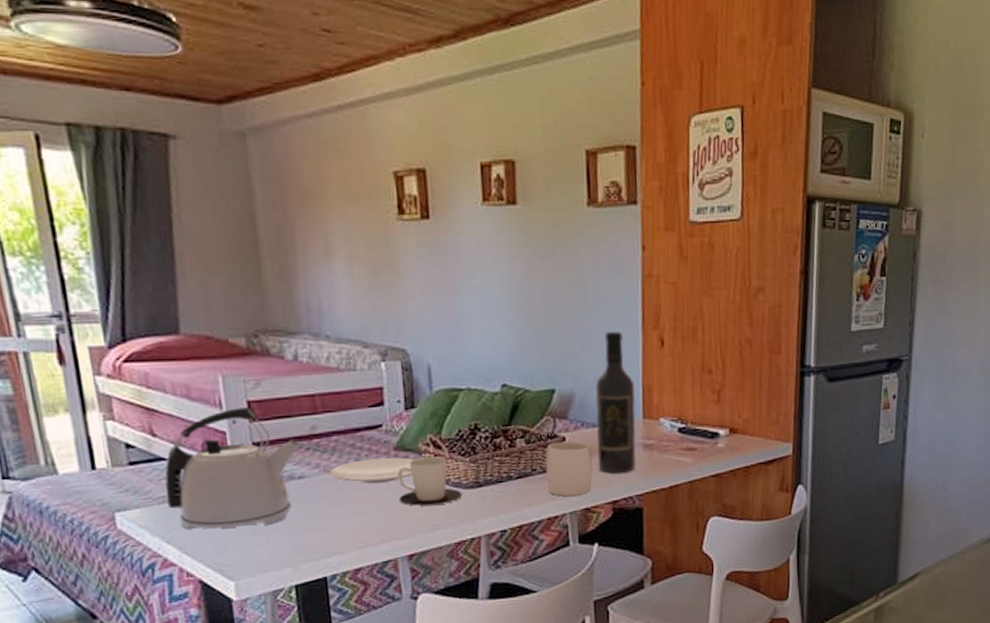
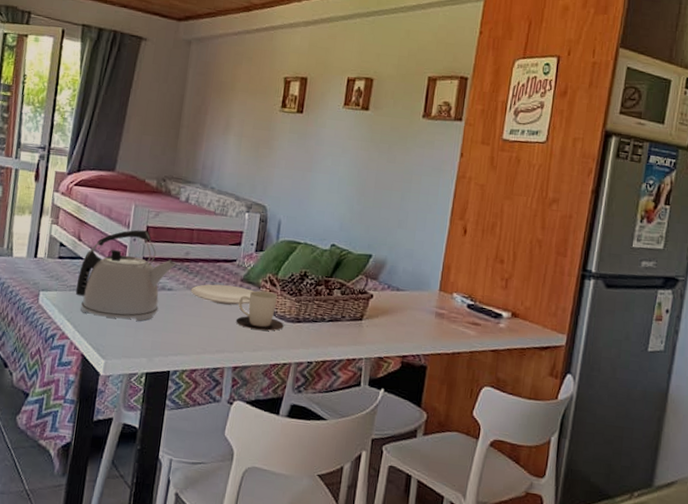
mug: present [545,441,593,497] -> none [352,297,392,346]
wine bottle: present [595,332,637,475] -> none [395,216,437,334]

